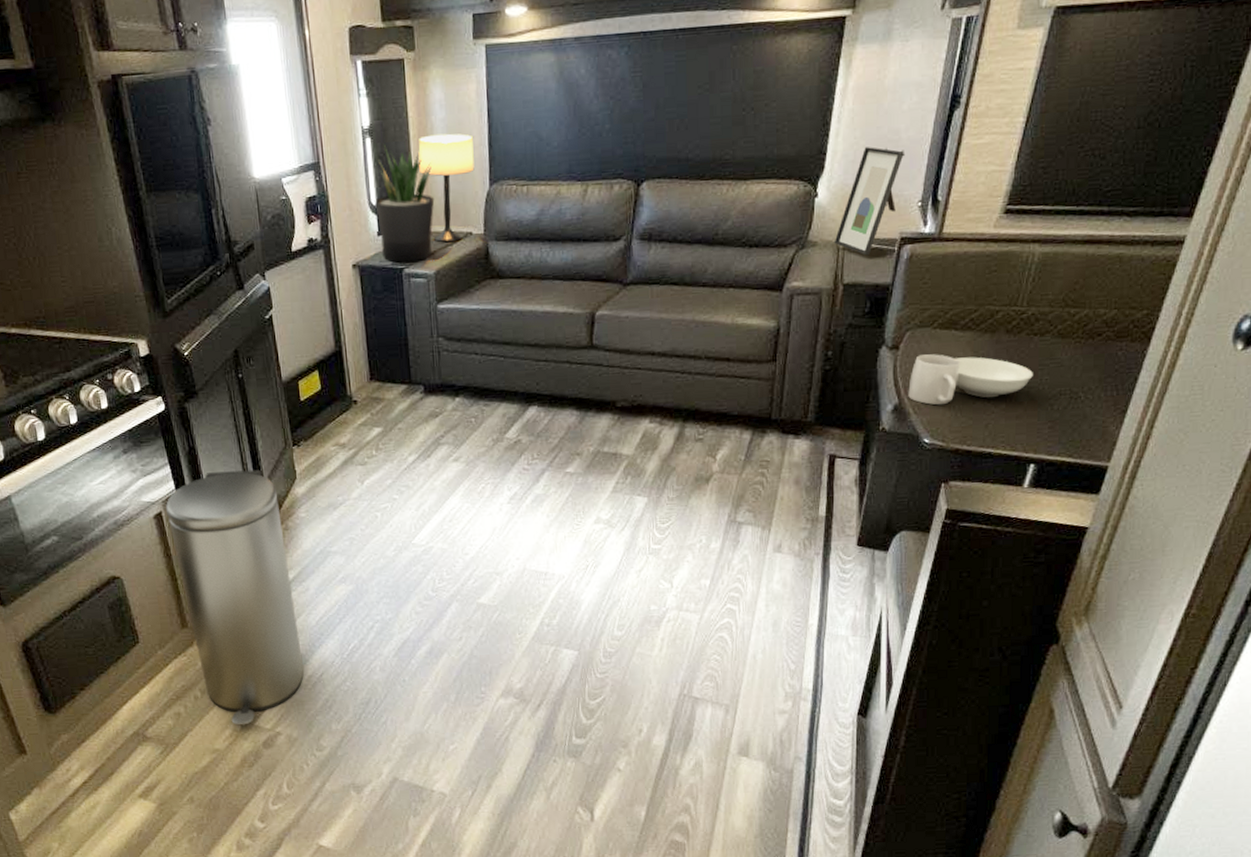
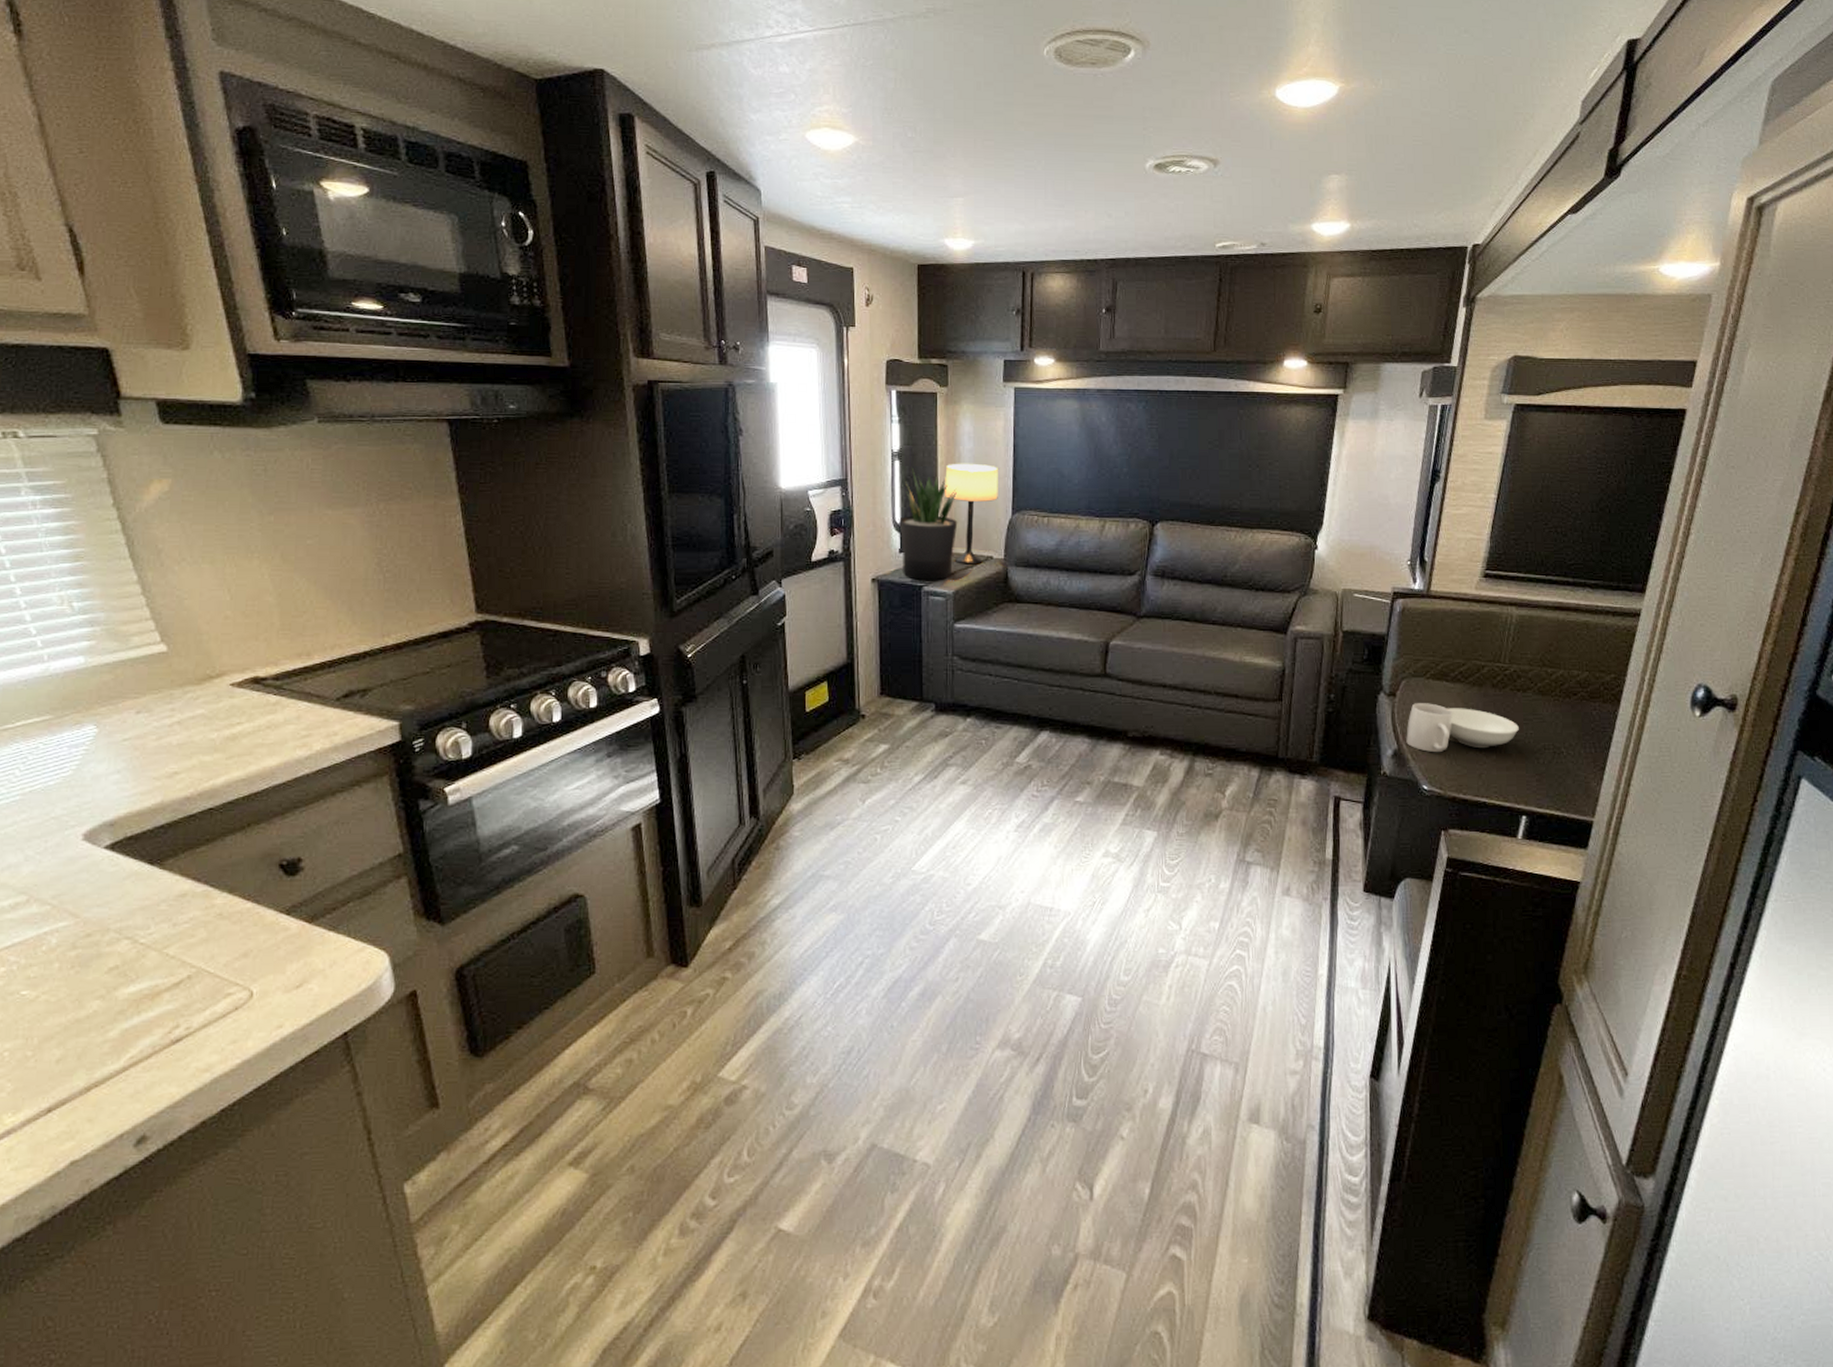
pedal bin: present [165,469,304,726] -> none [645,782,780,1077]
picture frame: present [834,147,905,256] -> none [1333,508,1394,606]

